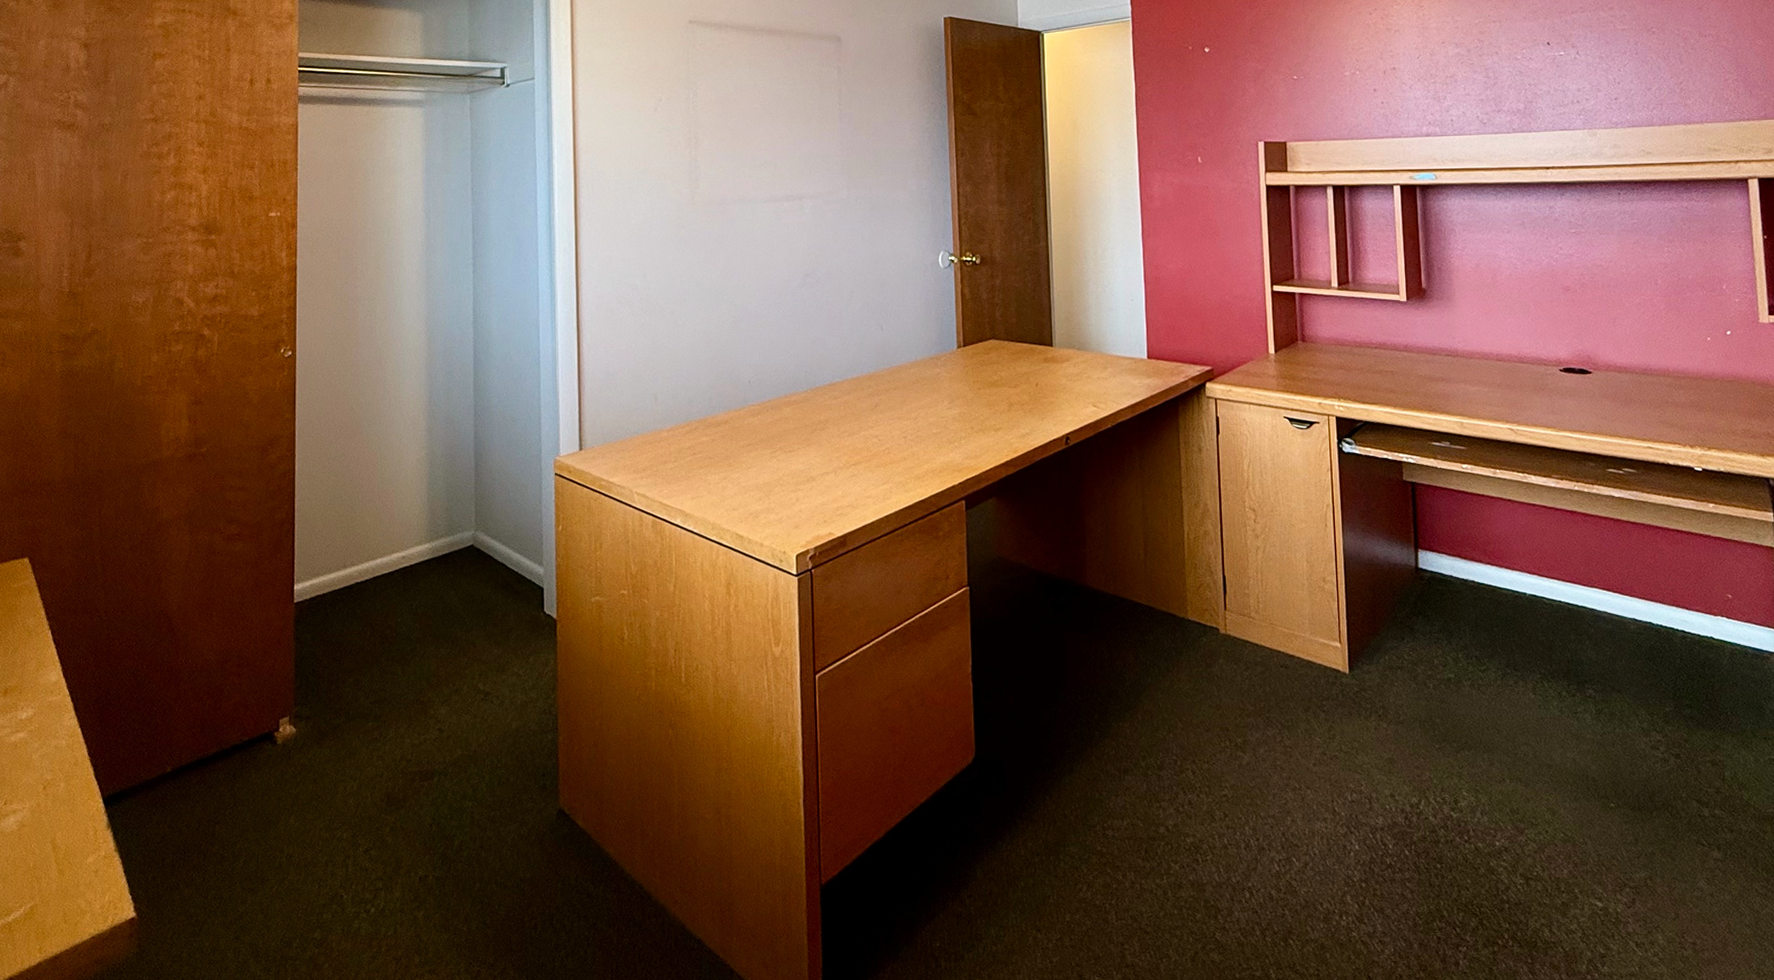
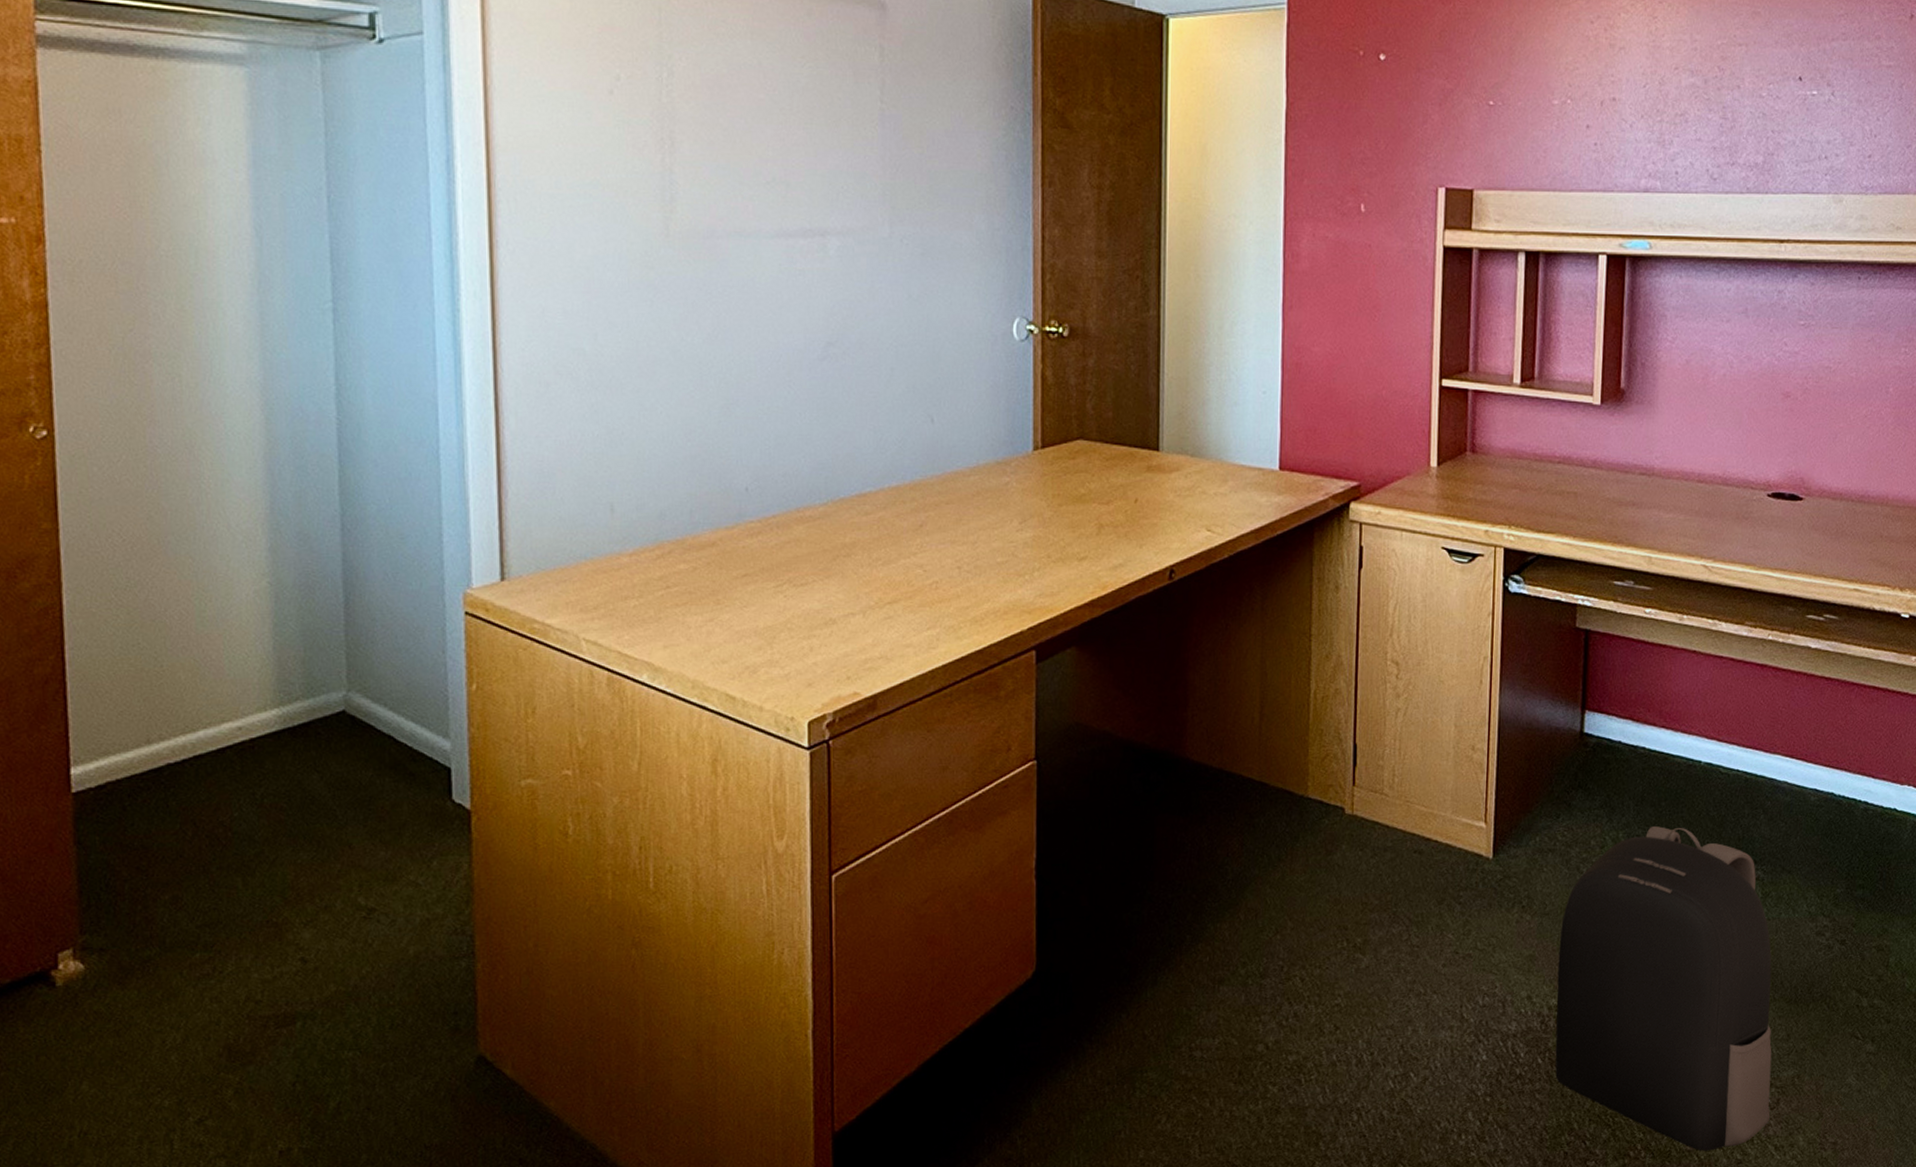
backpack: none [1414,649,1628,944] -> present [1555,826,1772,1151]

